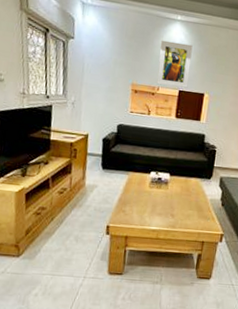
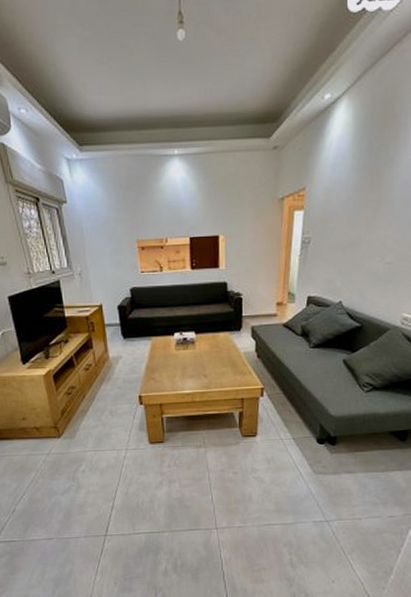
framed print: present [156,40,193,88] -> none [160,181,199,236]

